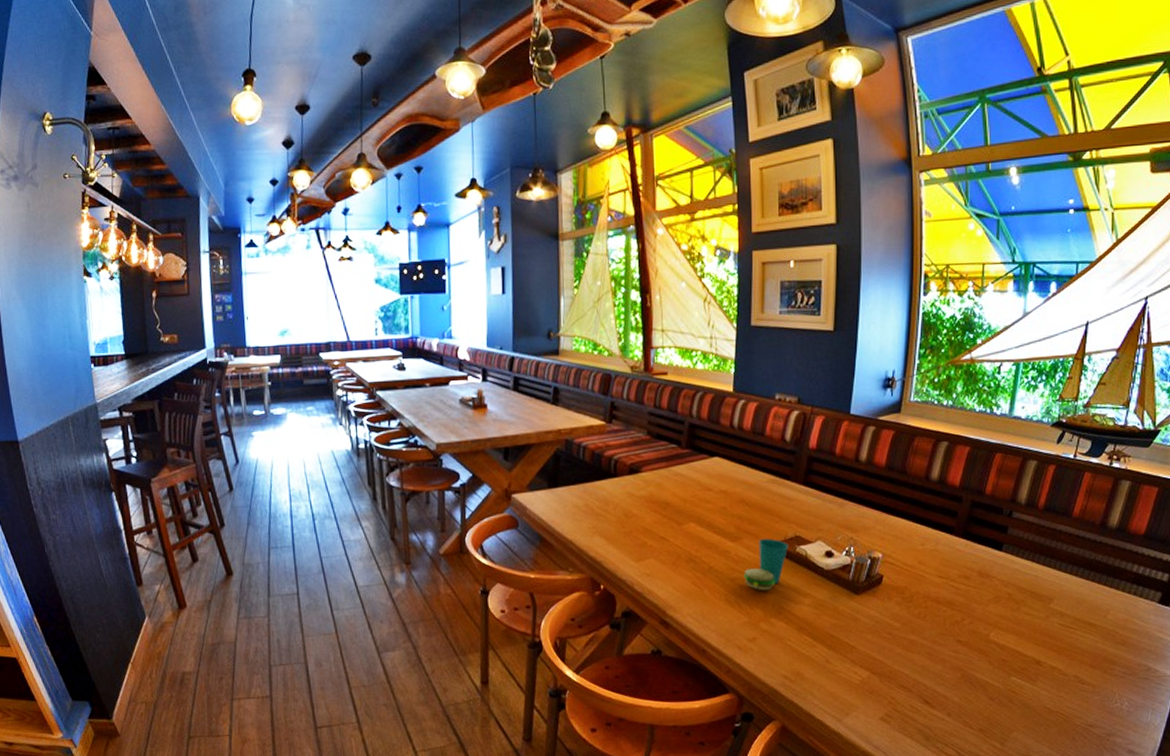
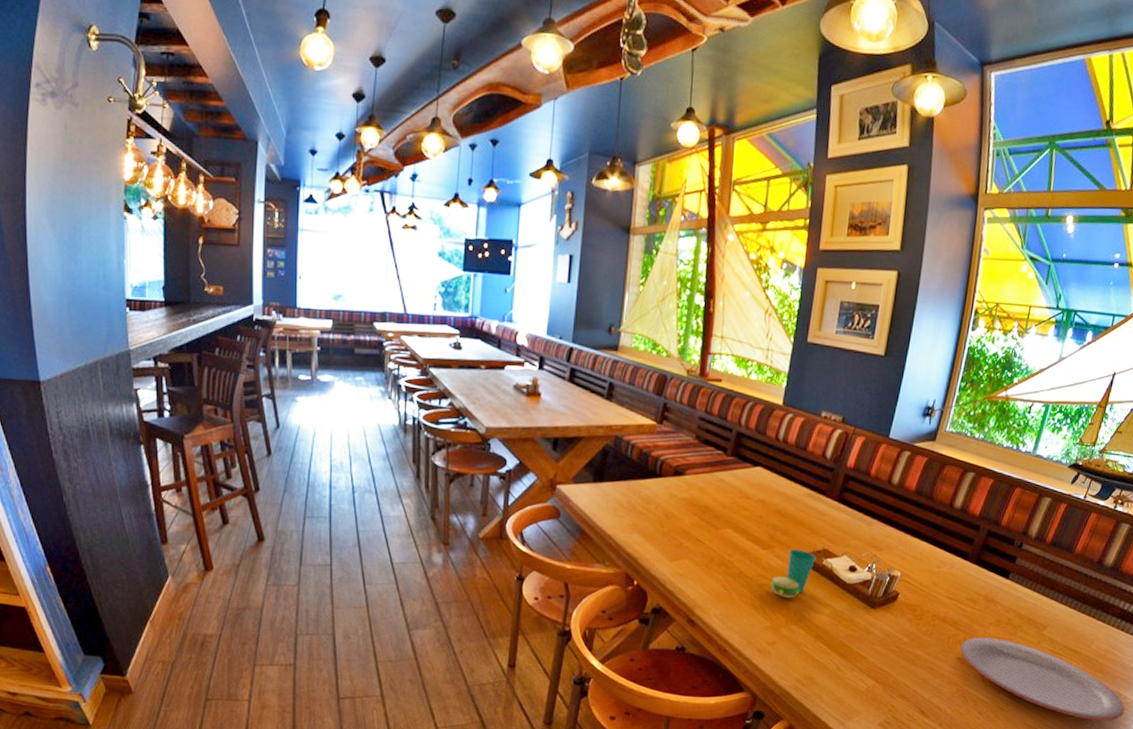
plate: none [959,615,1158,699] -> present [960,637,1125,721]

